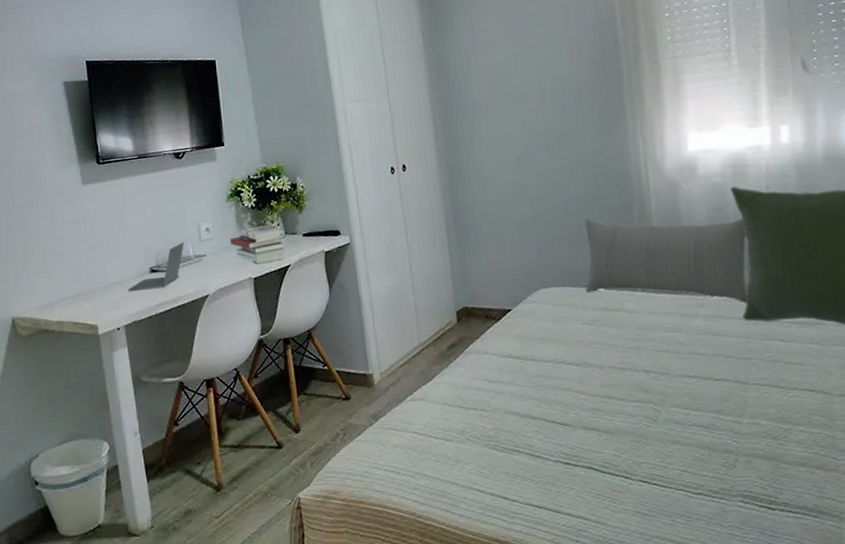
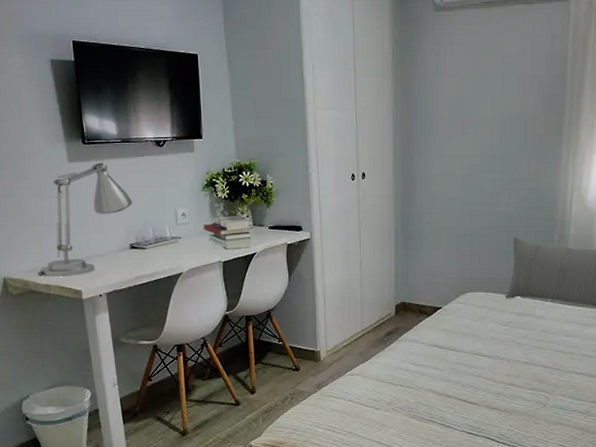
desk lamp: none [49,181,152,313] -> present [38,162,133,277]
laptop computer: present [128,242,184,292] -> none [109,224,162,265]

